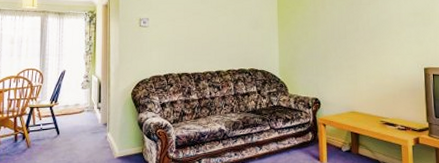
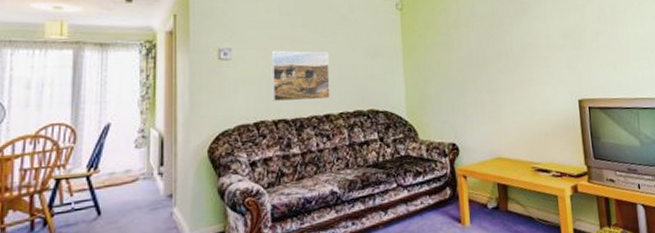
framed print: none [177,20,221,60] -> present [271,50,330,102]

